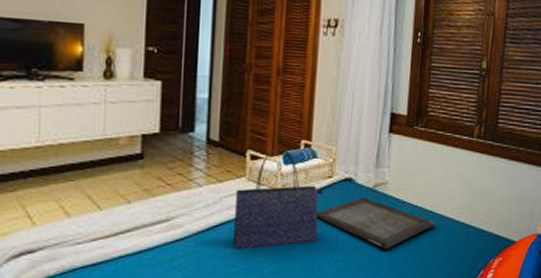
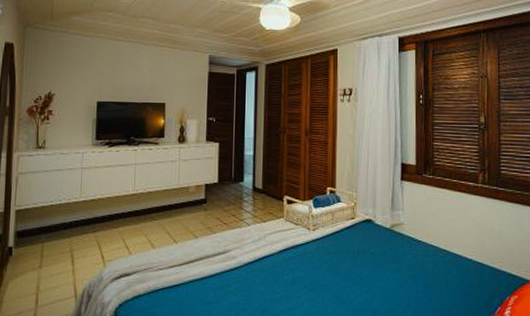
tote bag: present [232,149,324,249] -> none [275,195,348,279]
serving tray: present [316,197,436,250] -> none [342,236,451,284]

